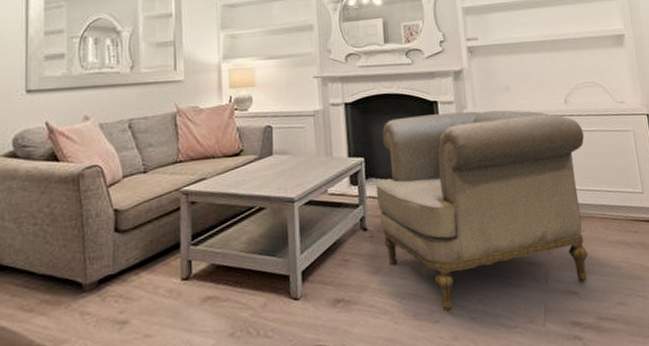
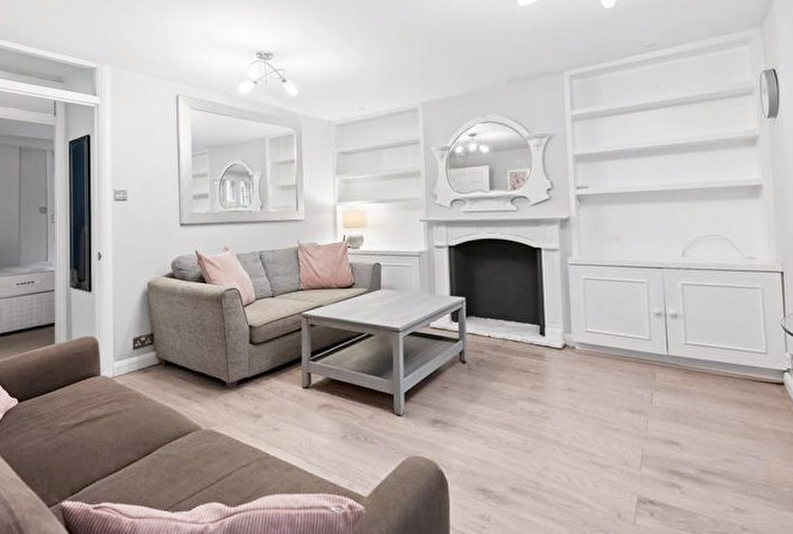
armchair: present [376,110,588,312] -> none [475,259,702,444]

